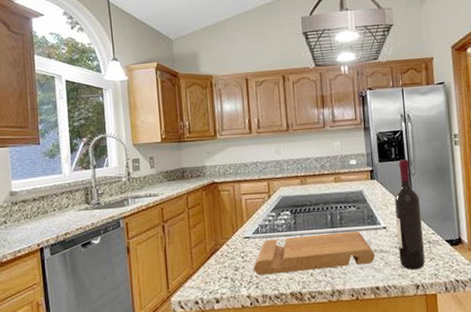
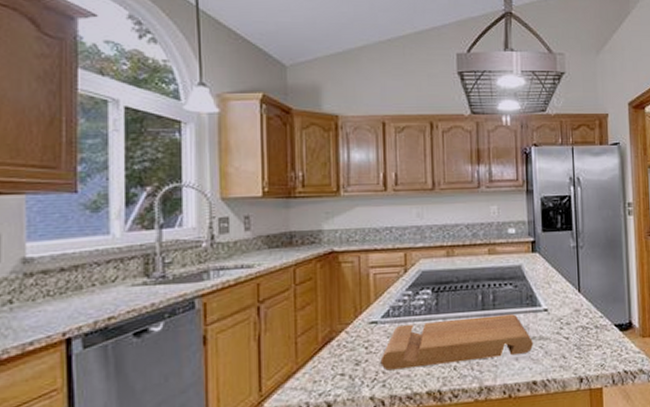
wine bottle: present [394,159,425,270] -> none [559,229,591,360]

